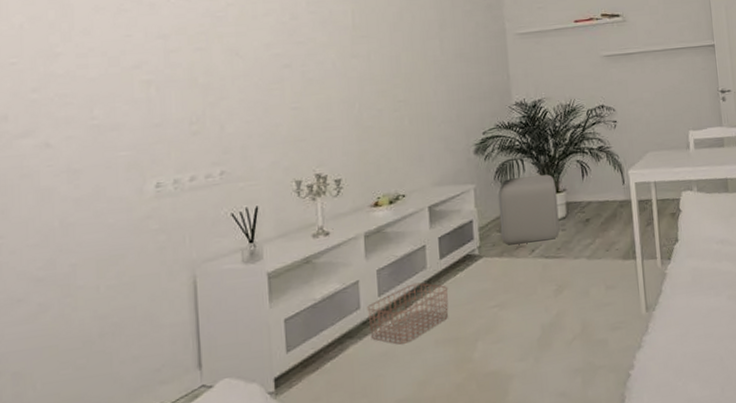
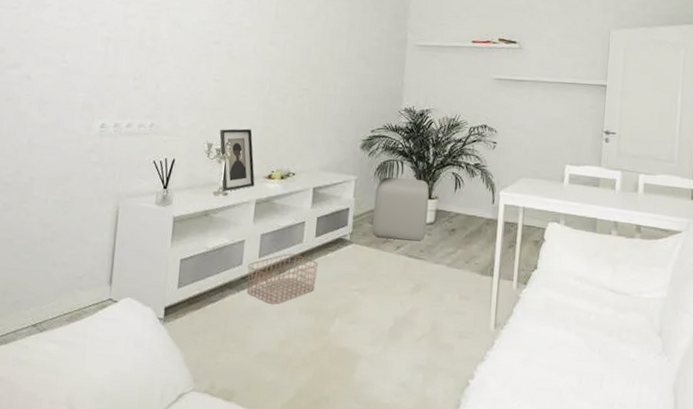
picture frame: none [308,155,360,232] -> present [219,128,255,192]

